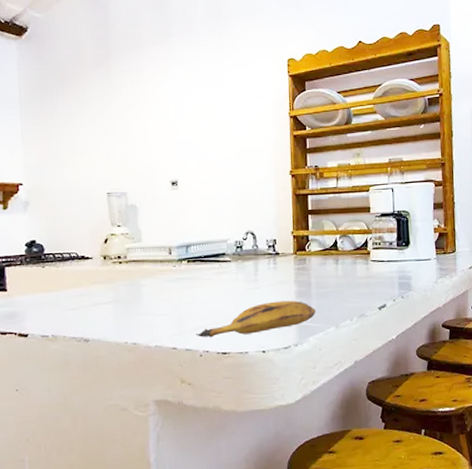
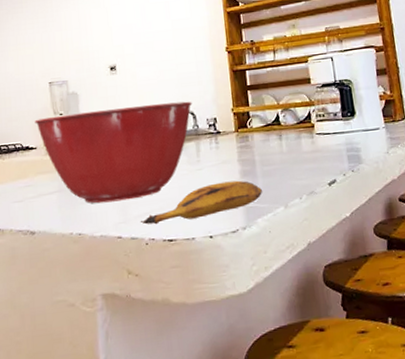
mixing bowl: none [91,221,253,315] -> present [34,101,192,204]

